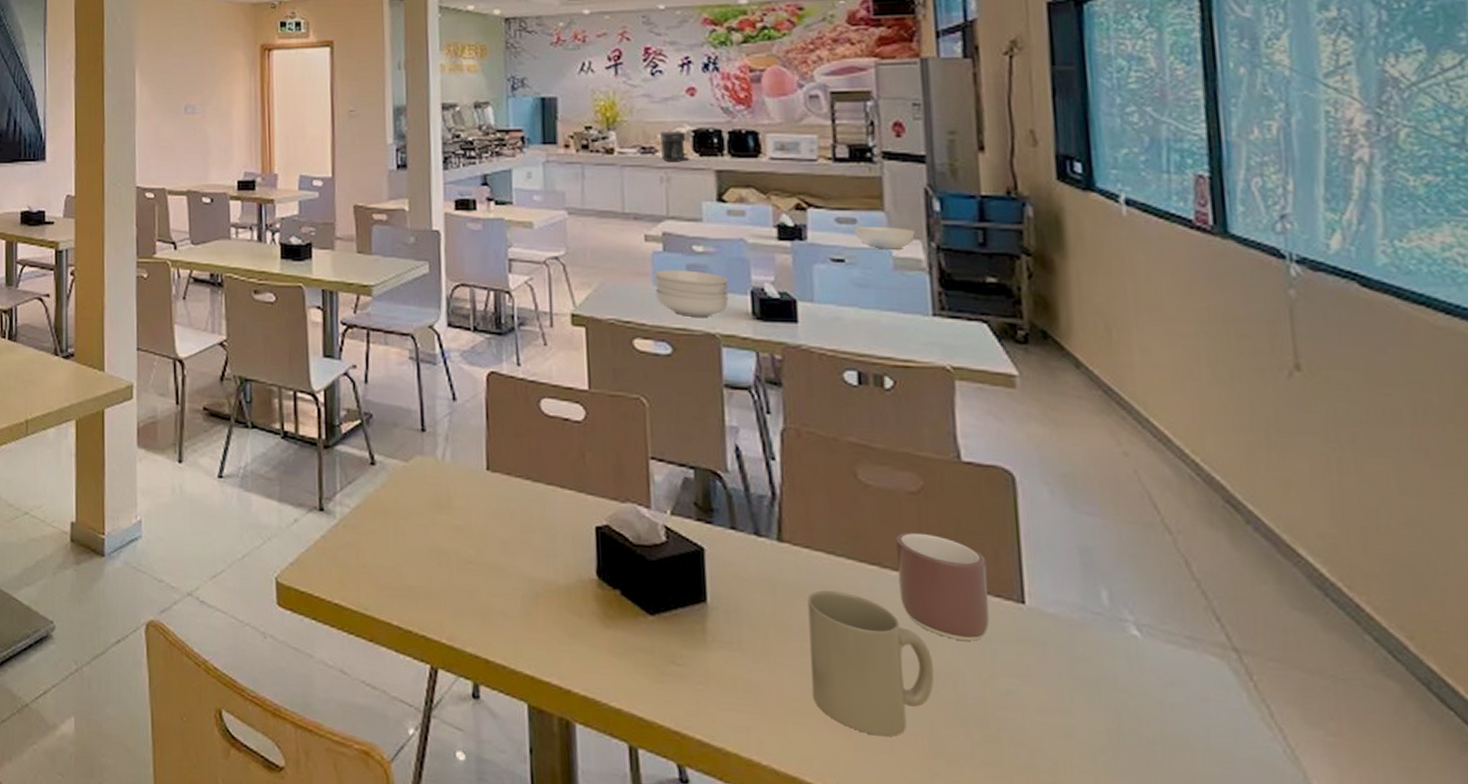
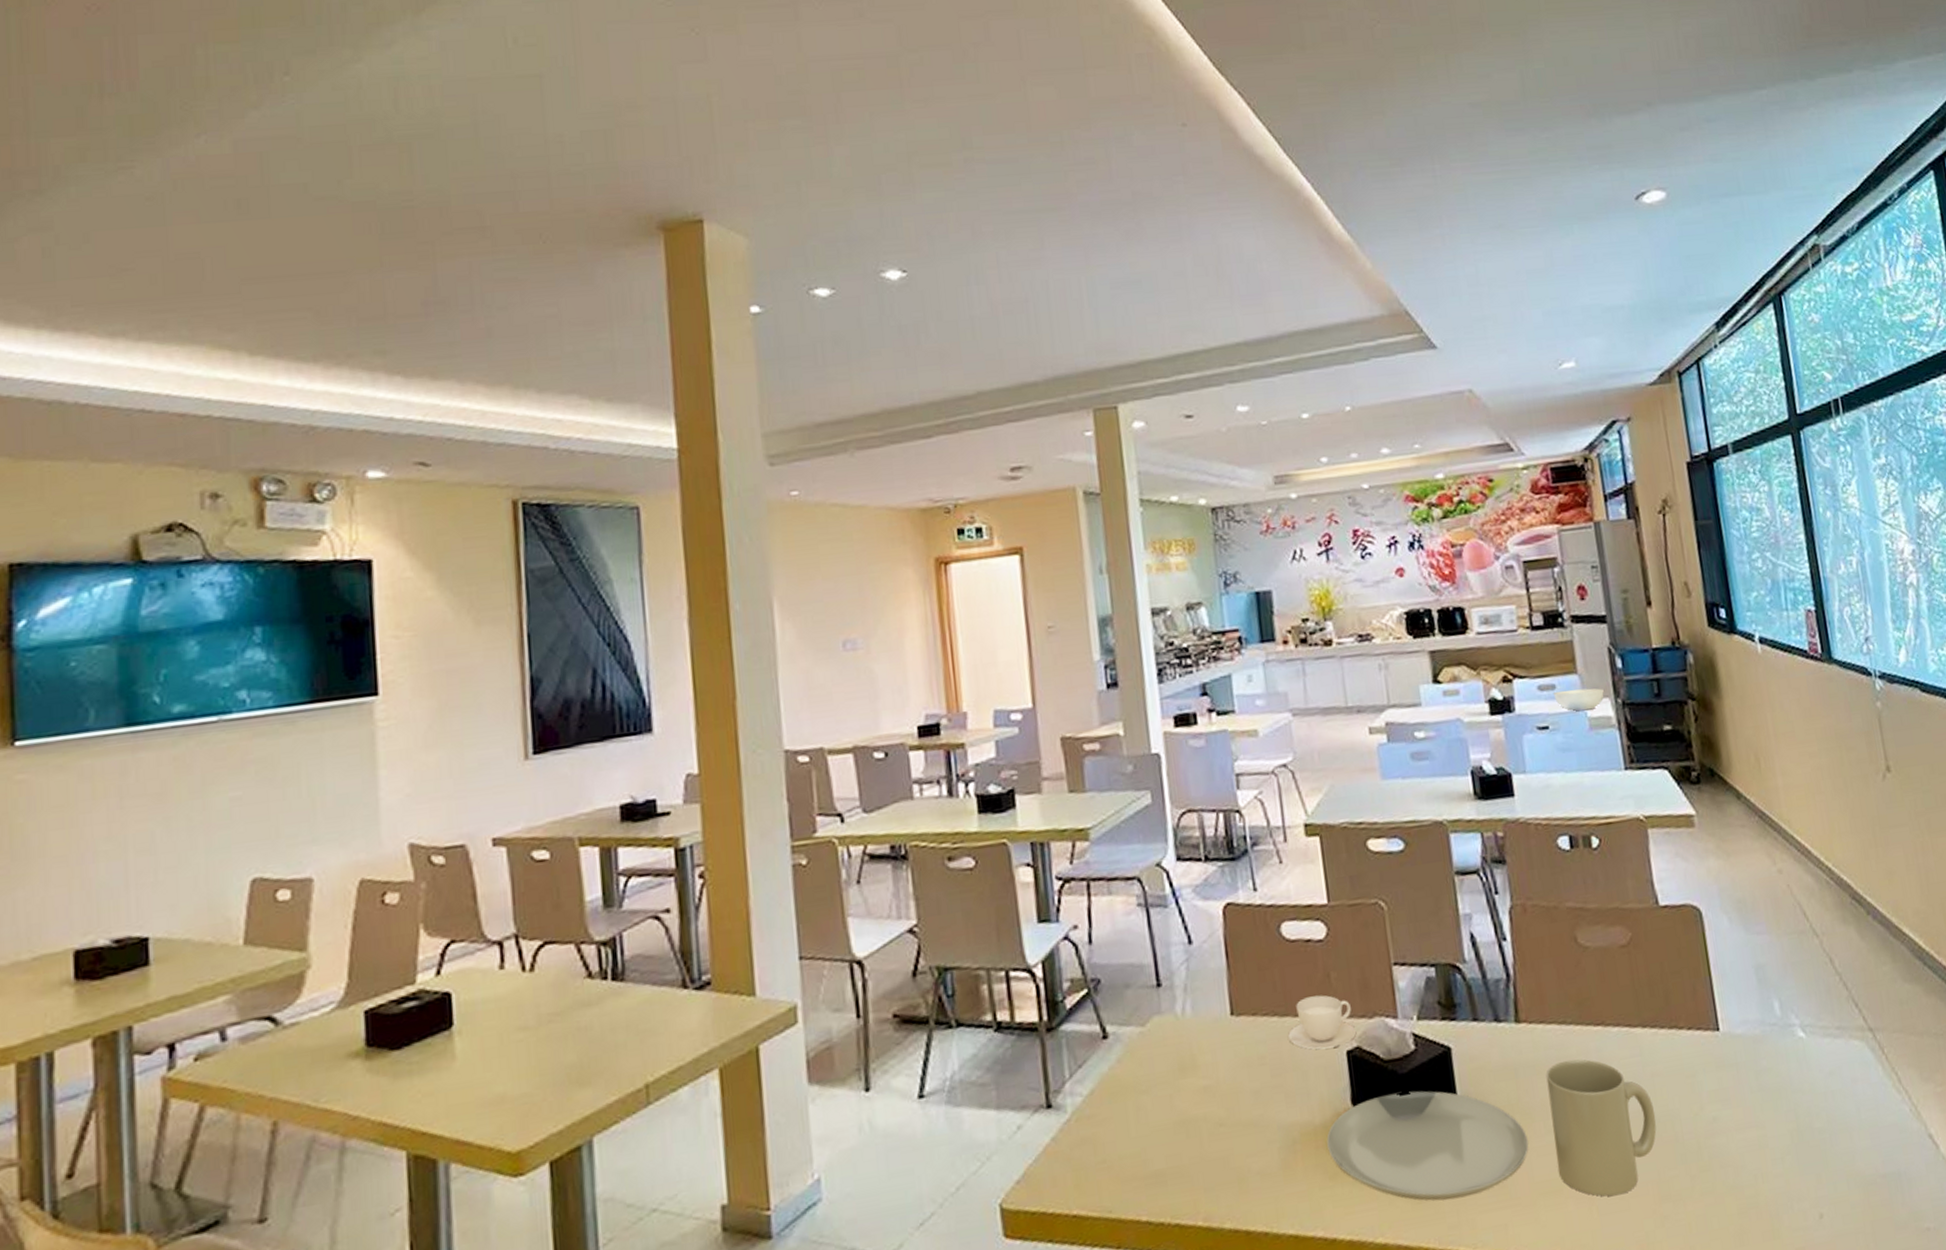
teacup: none [540,470,607,521] -> present [1288,995,1357,1050]
plate: none [569,575,781,691] -> present [1326,1090,1529,1201]
bowl: present [654,270,729,317] -> none [1381,758,1452,808]
coffee maker: present [660,131,689,162] -> none [1375,614,1404,649]
mug: present [896,532,990,642] -> none [1614,982,1694,1081]

